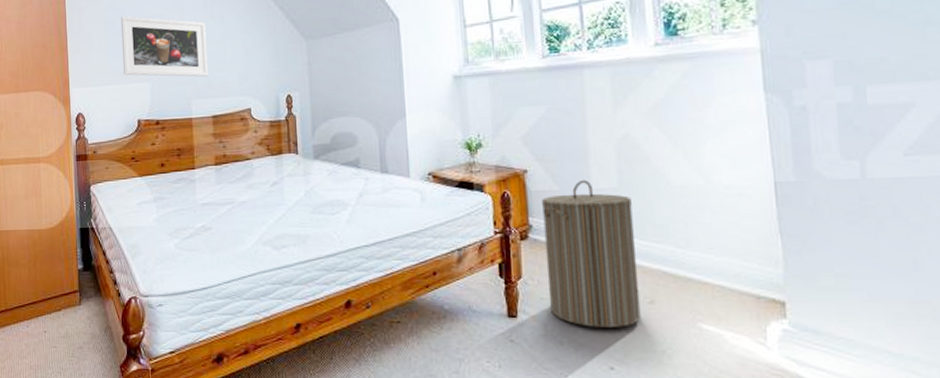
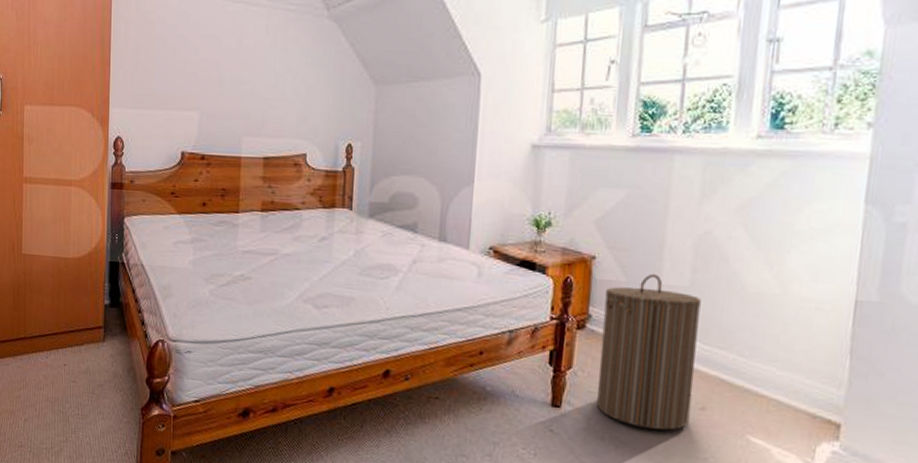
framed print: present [120,15,208,77] -> none [170,32,266,112]

